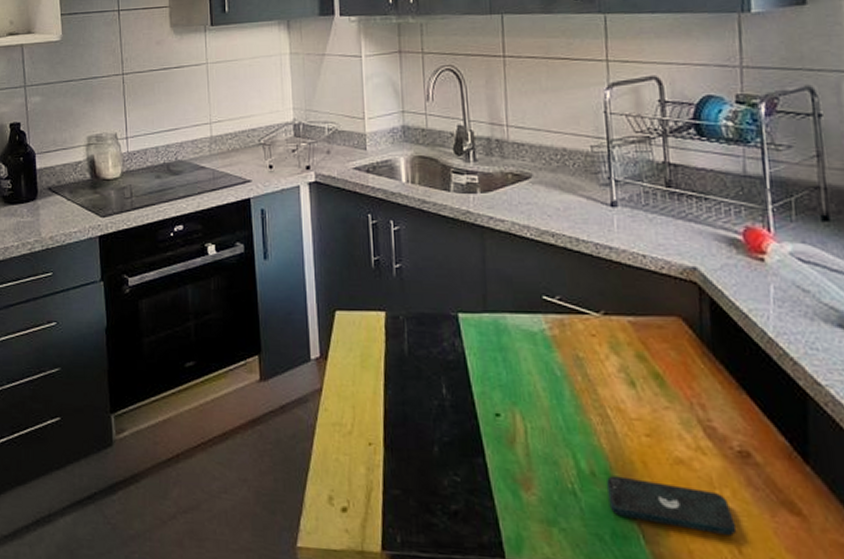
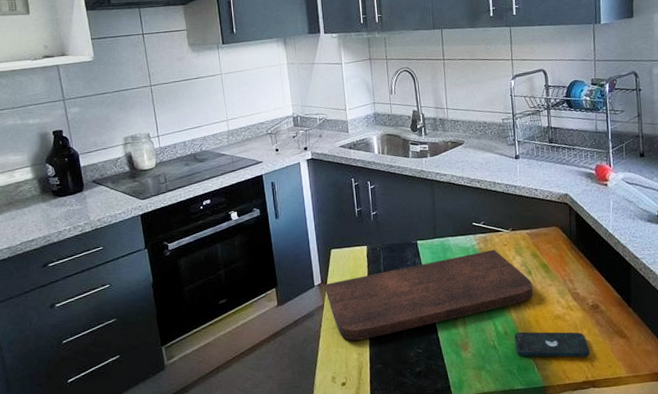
cutting board: none [324,340,639,449] -> present [324,250,534,341]

